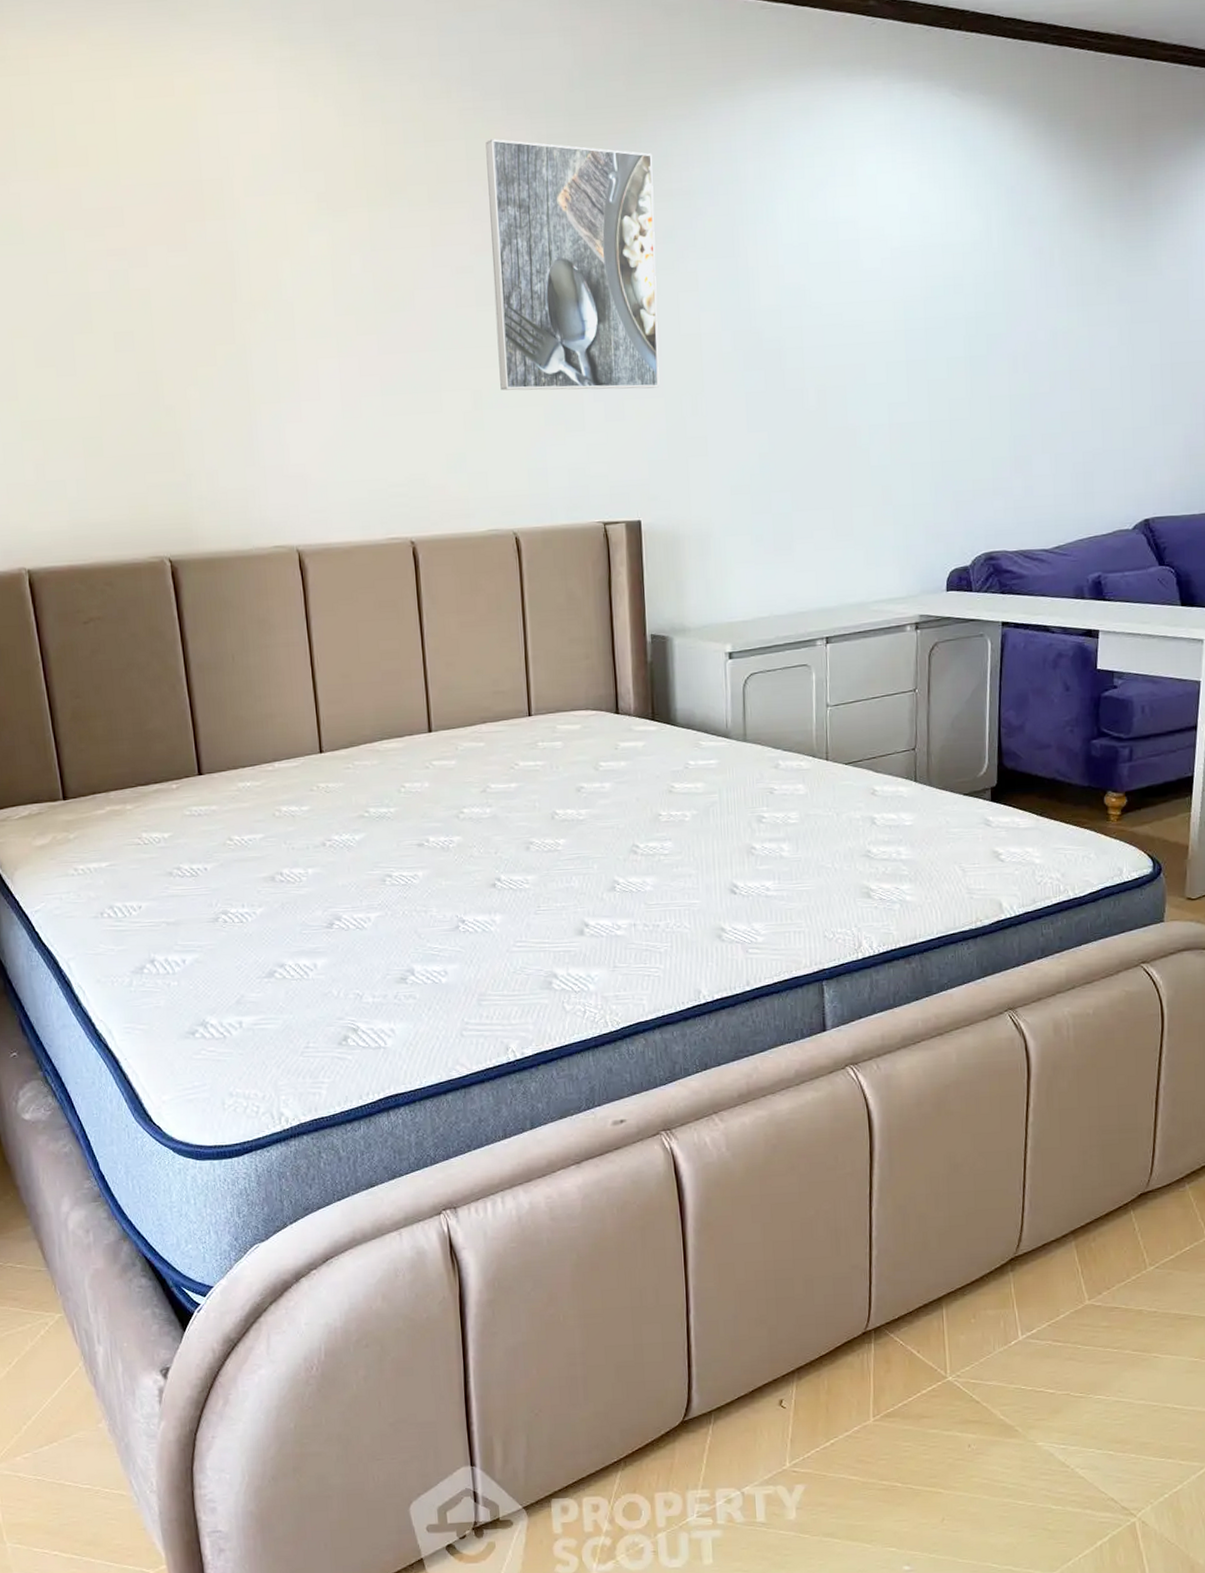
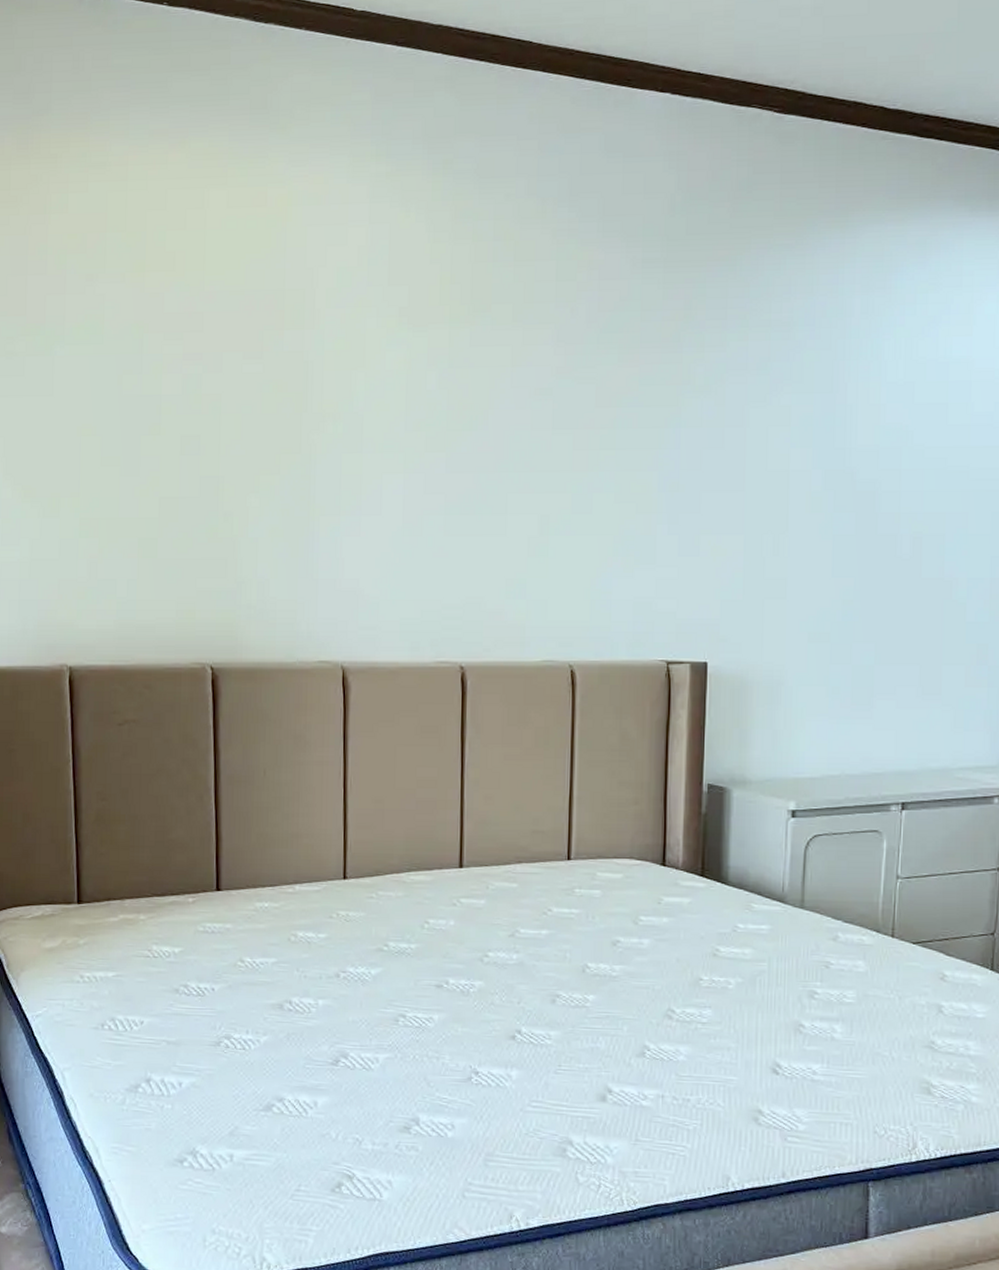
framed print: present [485,139,660,391] -> none [570,261,753,524]

